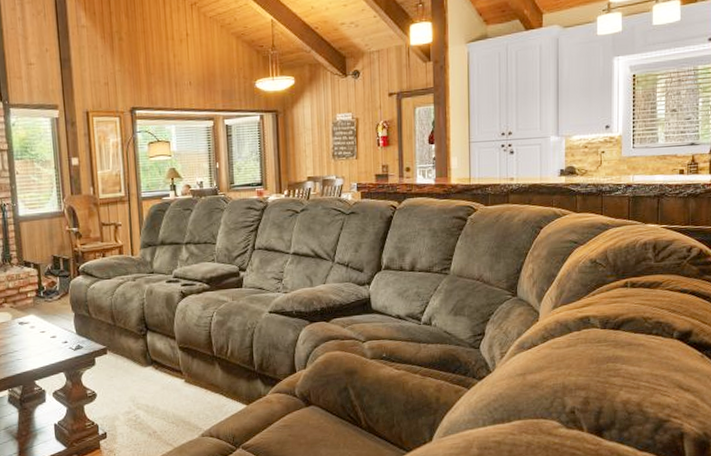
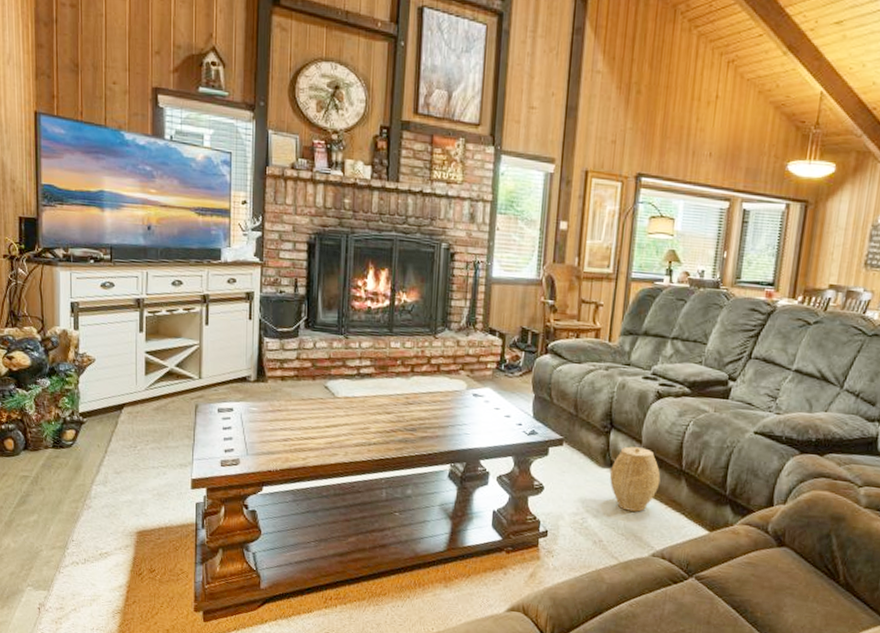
woven basket: none [153,343,197,401] -> present [610,446,661,512]

